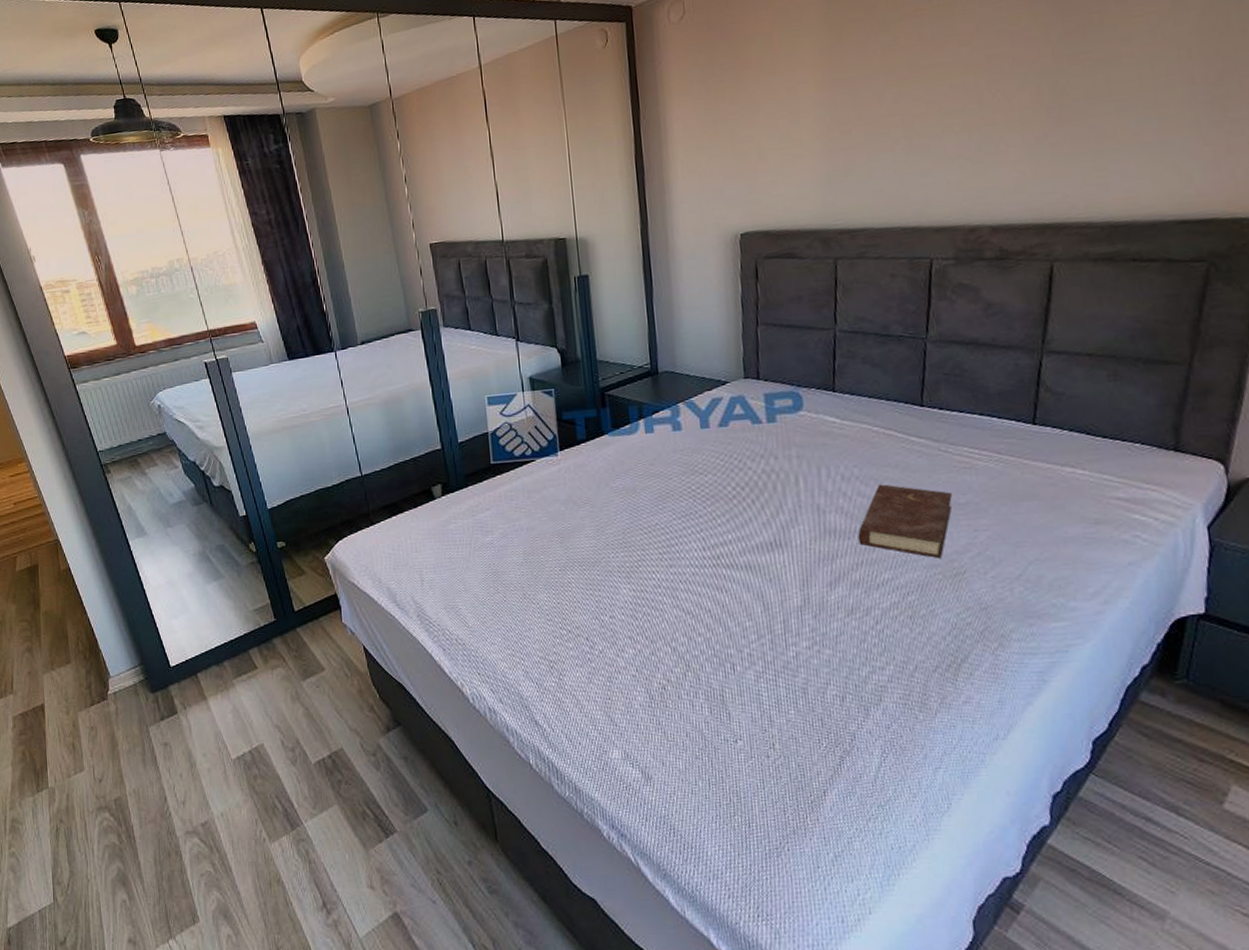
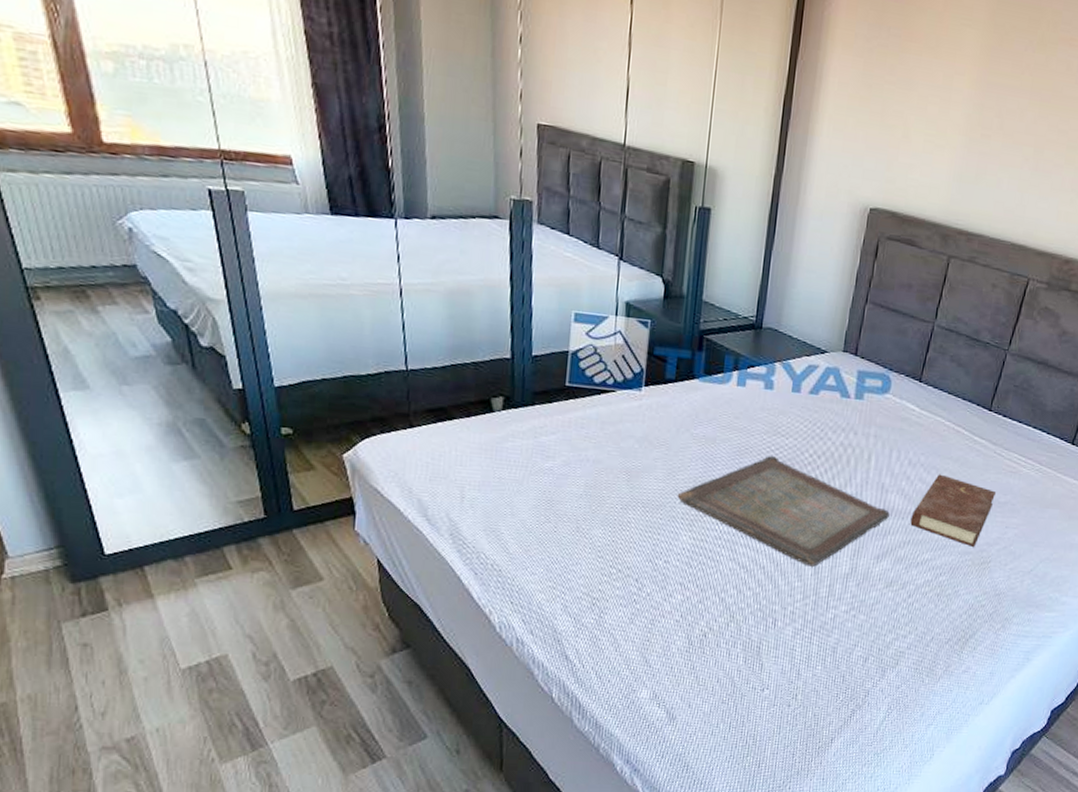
serving tray: none [609,496,833,604] -> present [677,456,890,567]

